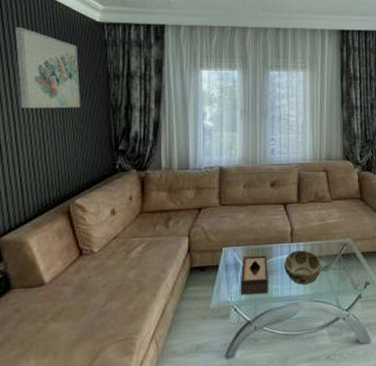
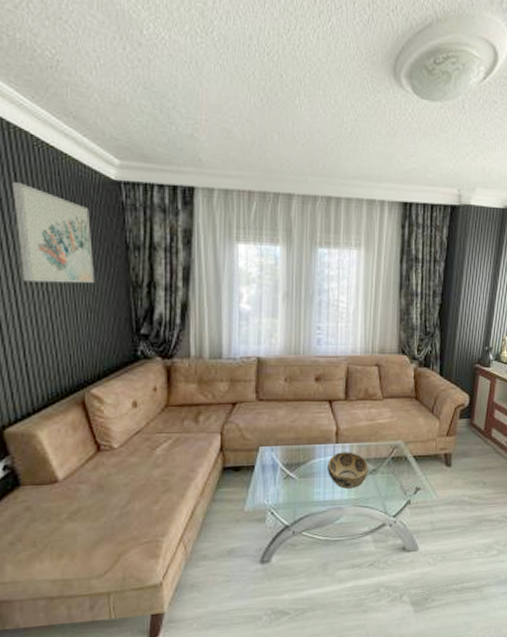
tissue box: present [240,255,268,295] -> none [278,456,310,498]

